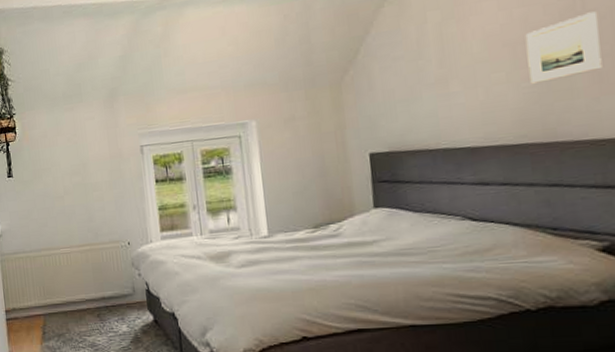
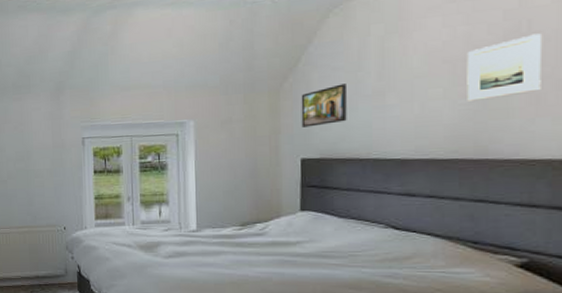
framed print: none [363,73,412,121] -> present [301,83,347,127]

